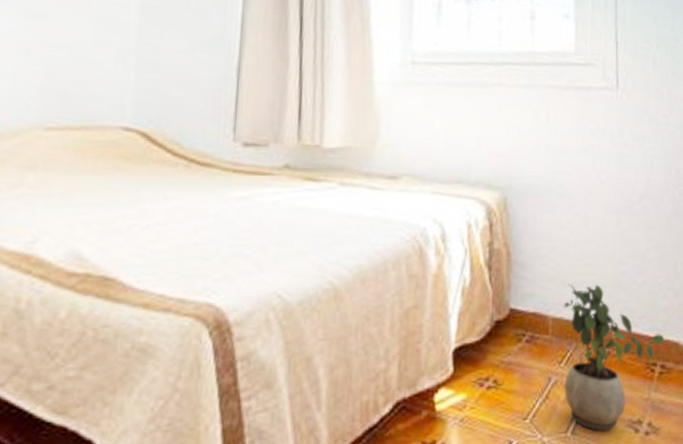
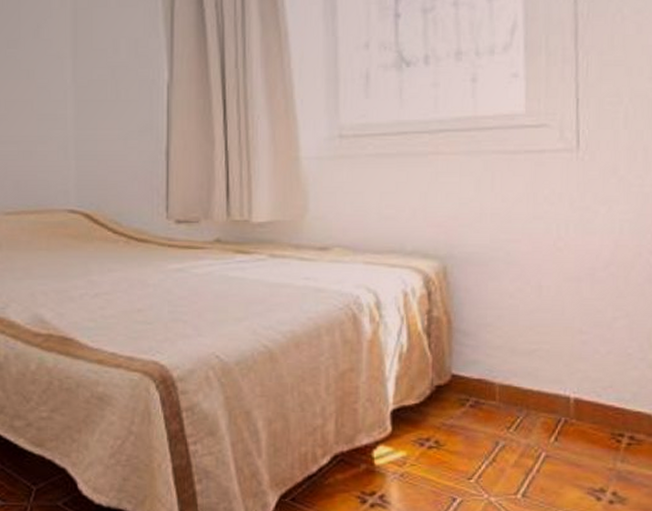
potted plant: present [563,284,665,431] -> none [512,352,634,495]

